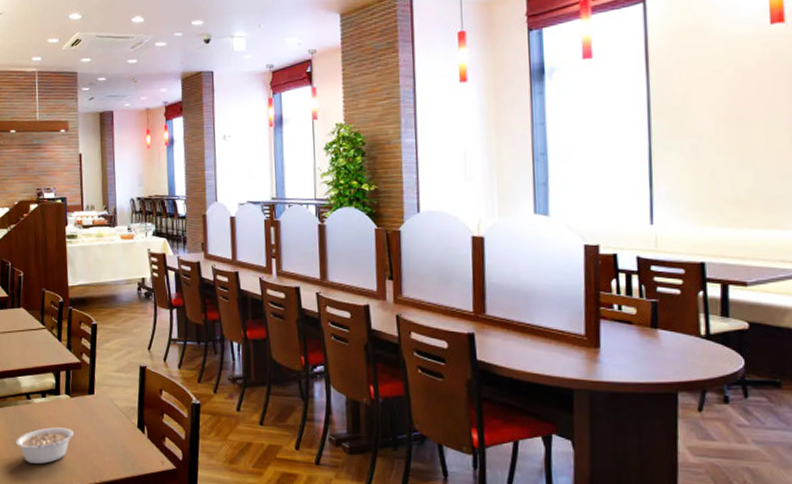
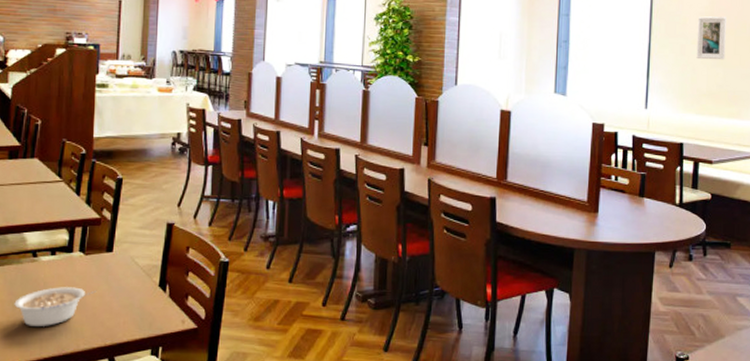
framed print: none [712,105,755,161] -> present [696,16,726,60]

